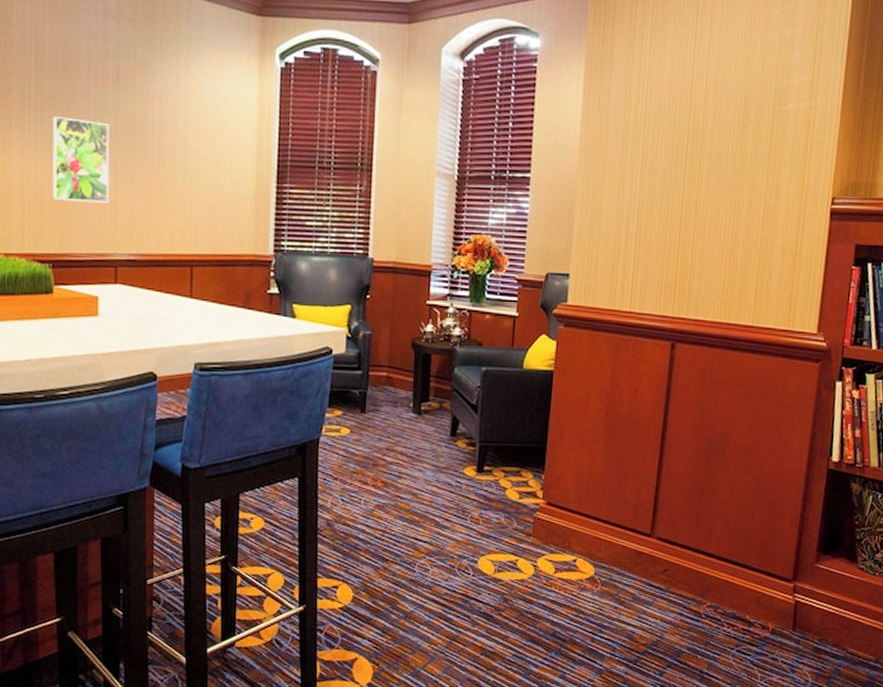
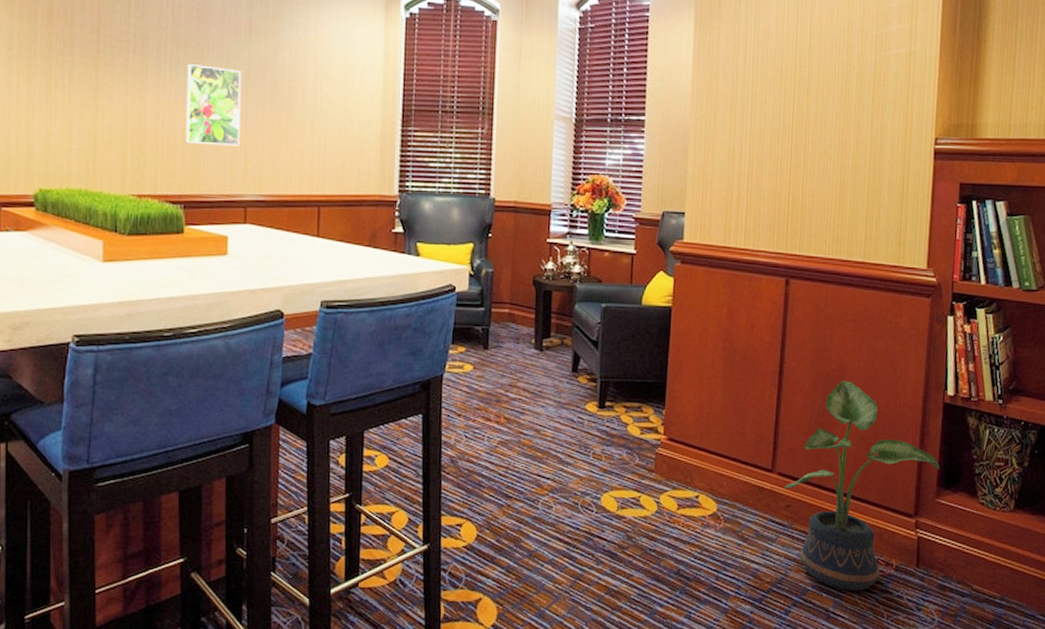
potted plant: none [662,446,821,653] -> present [783,381,940,591]

